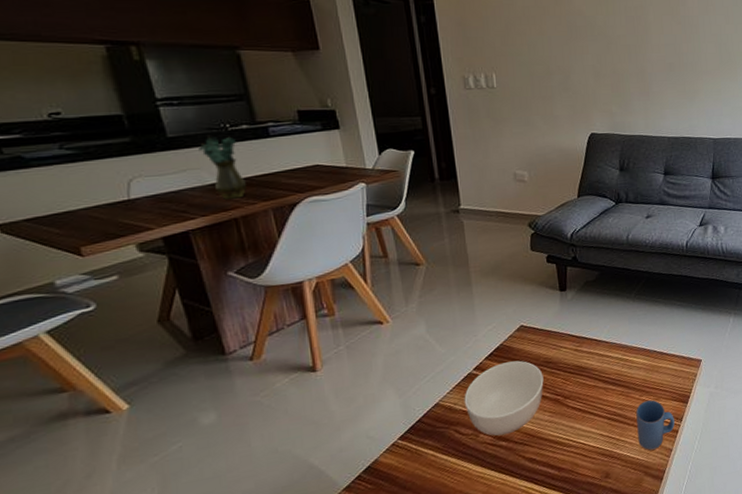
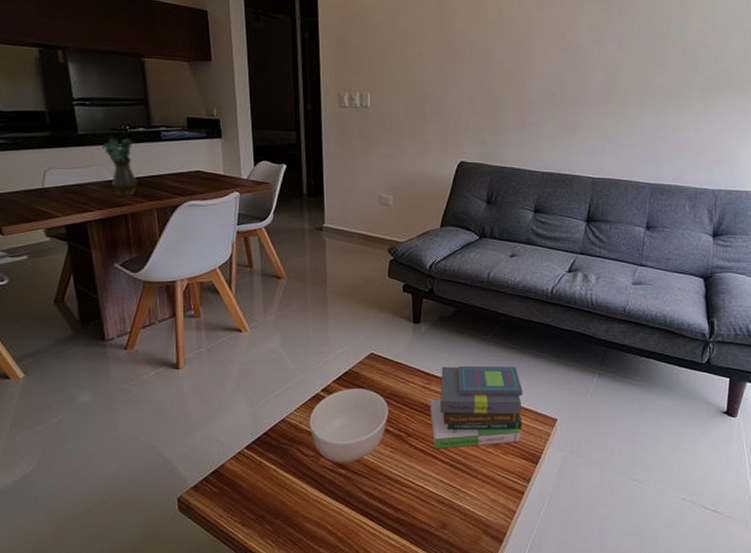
books: none [583,318,671,406] -> present [430,366,523,449]
mug: present [636,400,675,451] -> none [480,454,521,508]

